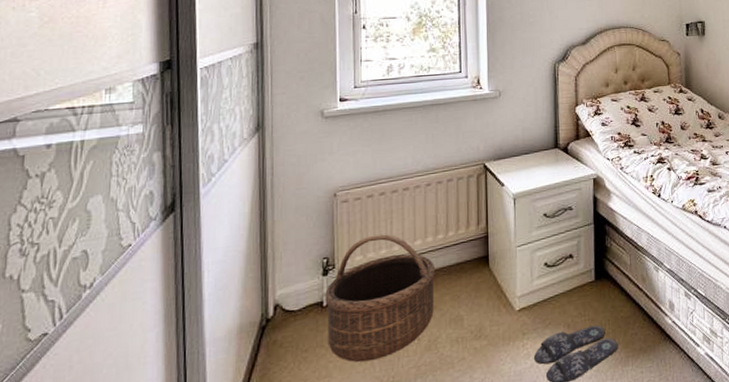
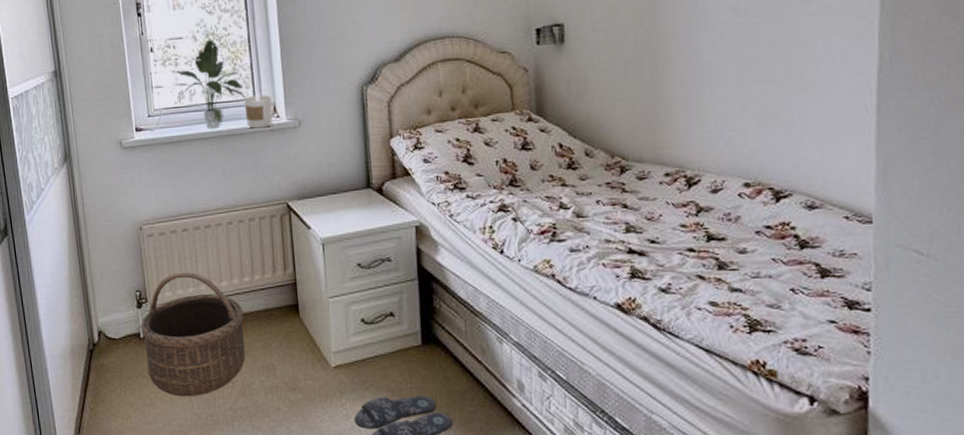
potted plant: none [386,21,453,99] -> present [175,40,246,129]
candle: none [450,68,477,99] -> present [244,93,273,129]

